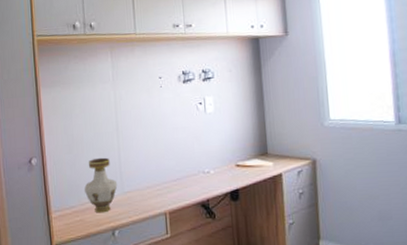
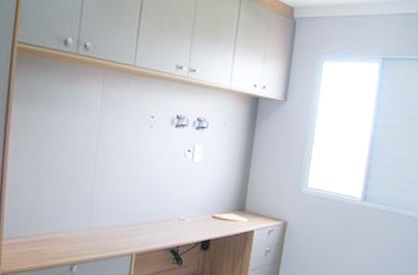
vase: present [84,157,118,213] -> none [46,188,86,247]

